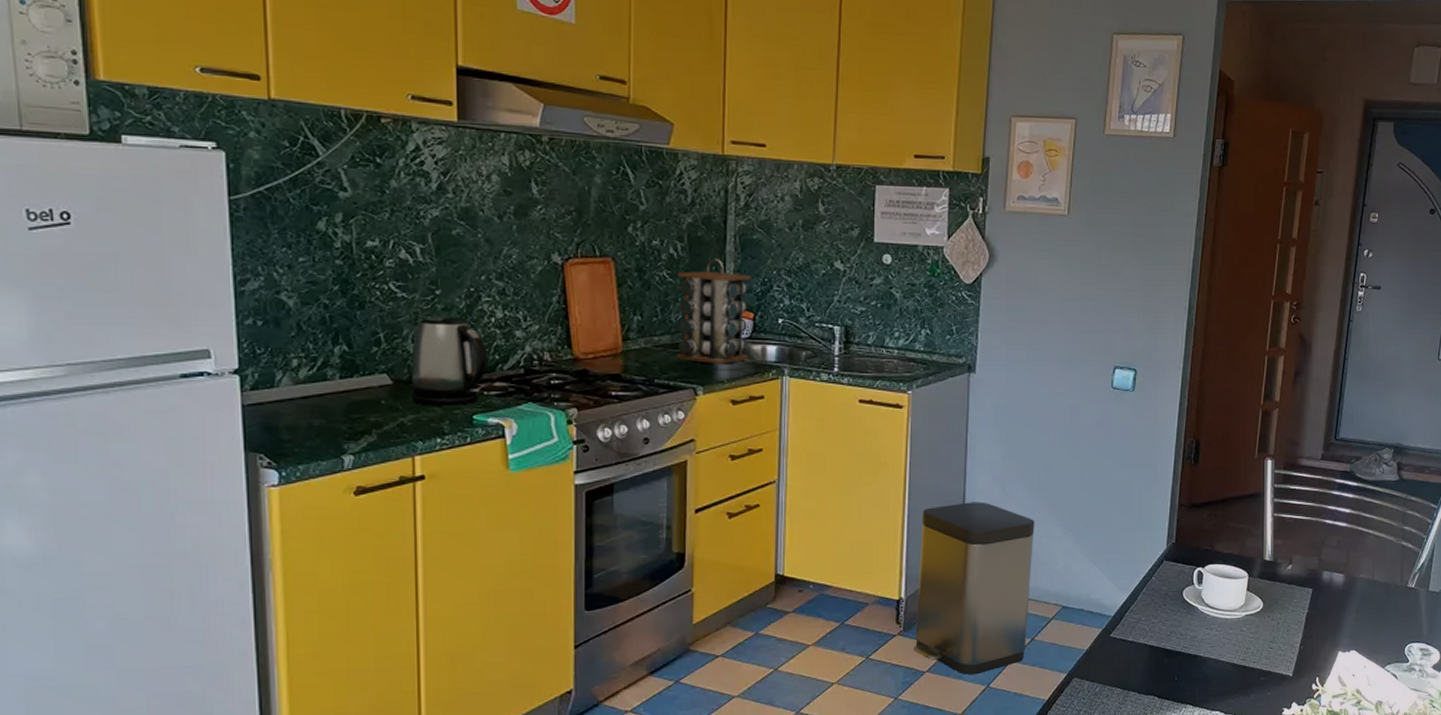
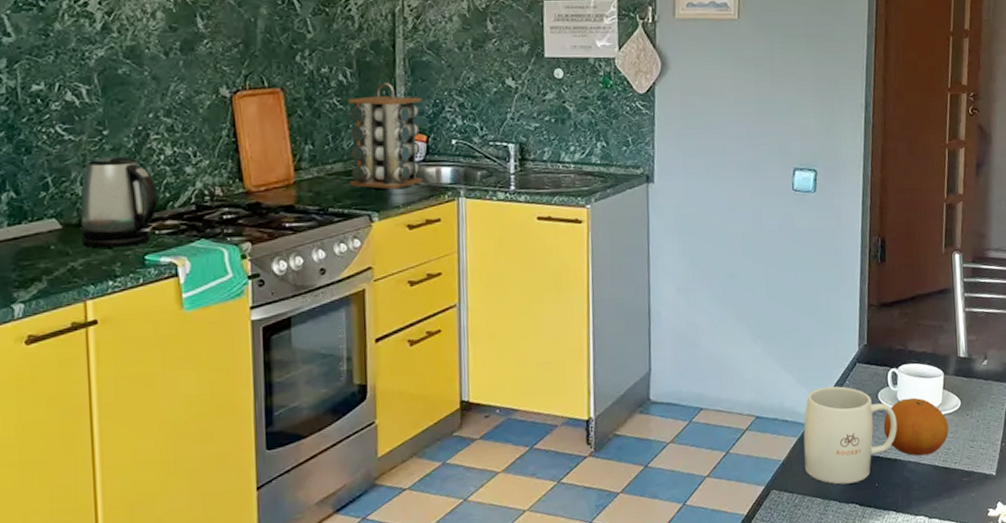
pedal bin: present [912,502,1035,674] -> none [605,313,723,493]
mug: none [1107,581,1200,677] -> present [803,386,897,485]
fruit: none [1186,597,1249,654] -> present [883,397,949,456]

